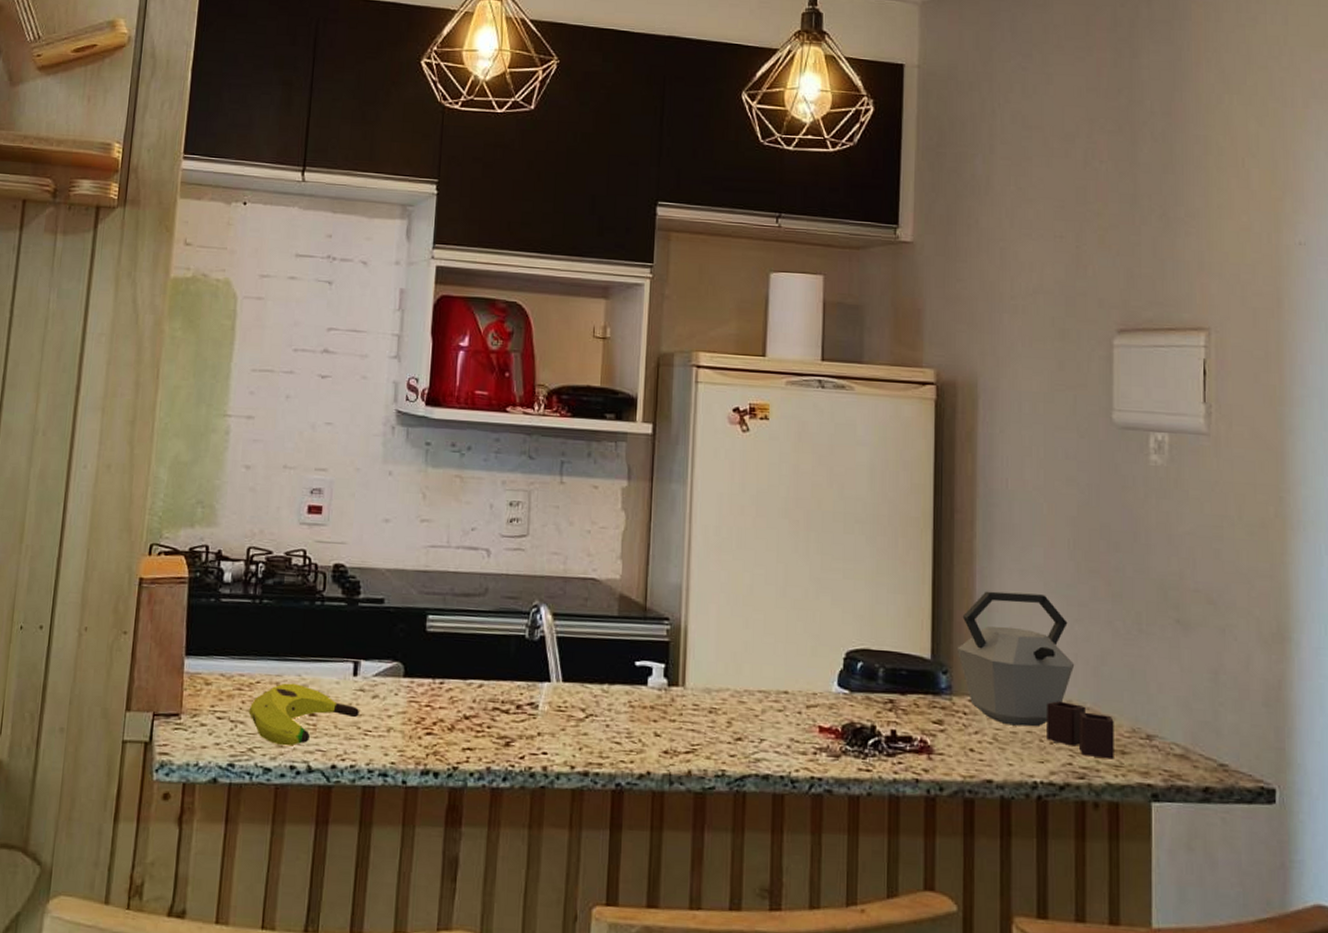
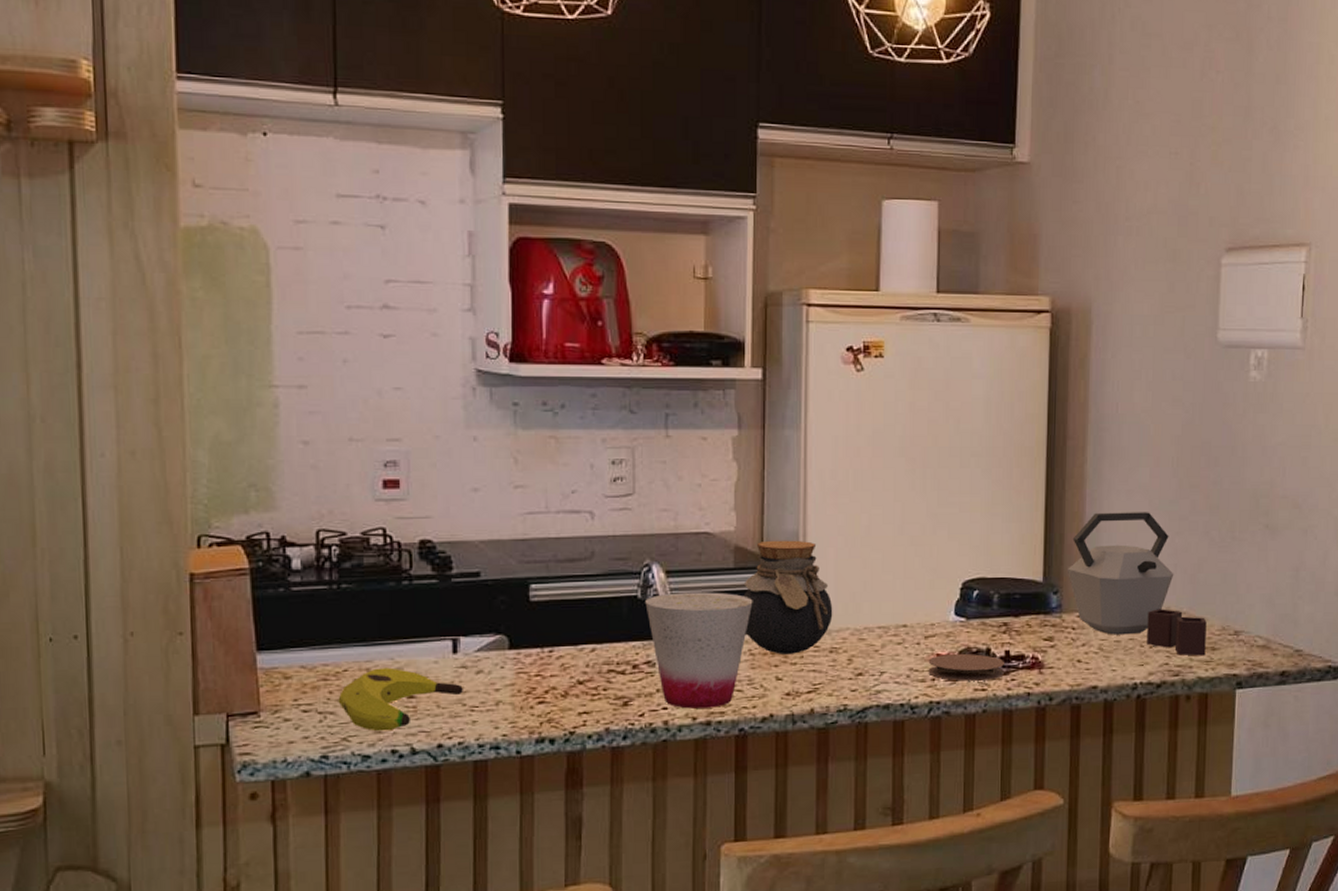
cup: none [532,635,635,758] -> present [645,592,753,709]
jar: none [626,591,714,711] -> present [743,540,833,654]
coaster: none [810,727,890,761] -> present [928,653,1004,681]

